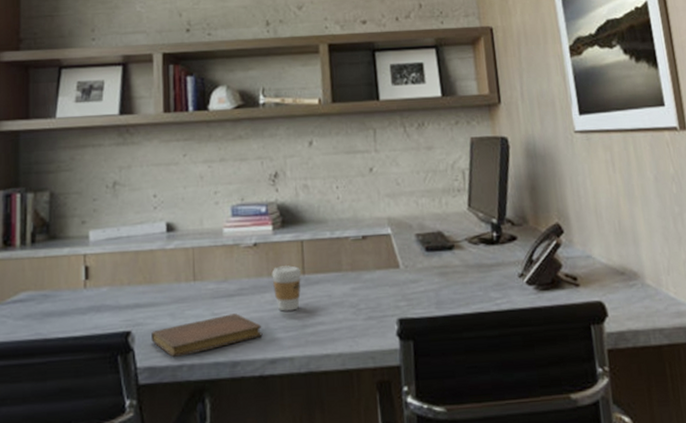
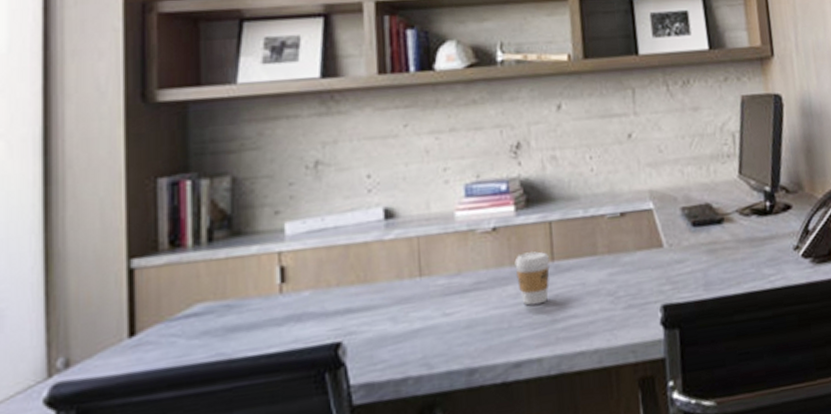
notebook: present [151,313,263,358] -> none [368,312,505,370]

